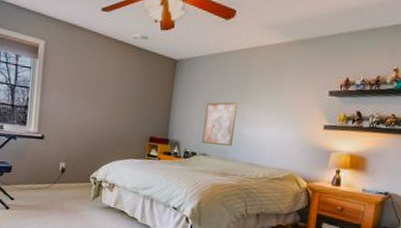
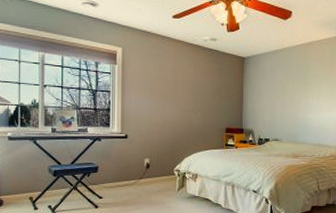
wall art: present [201,101,238,146] -> none [273,91,301,130]

